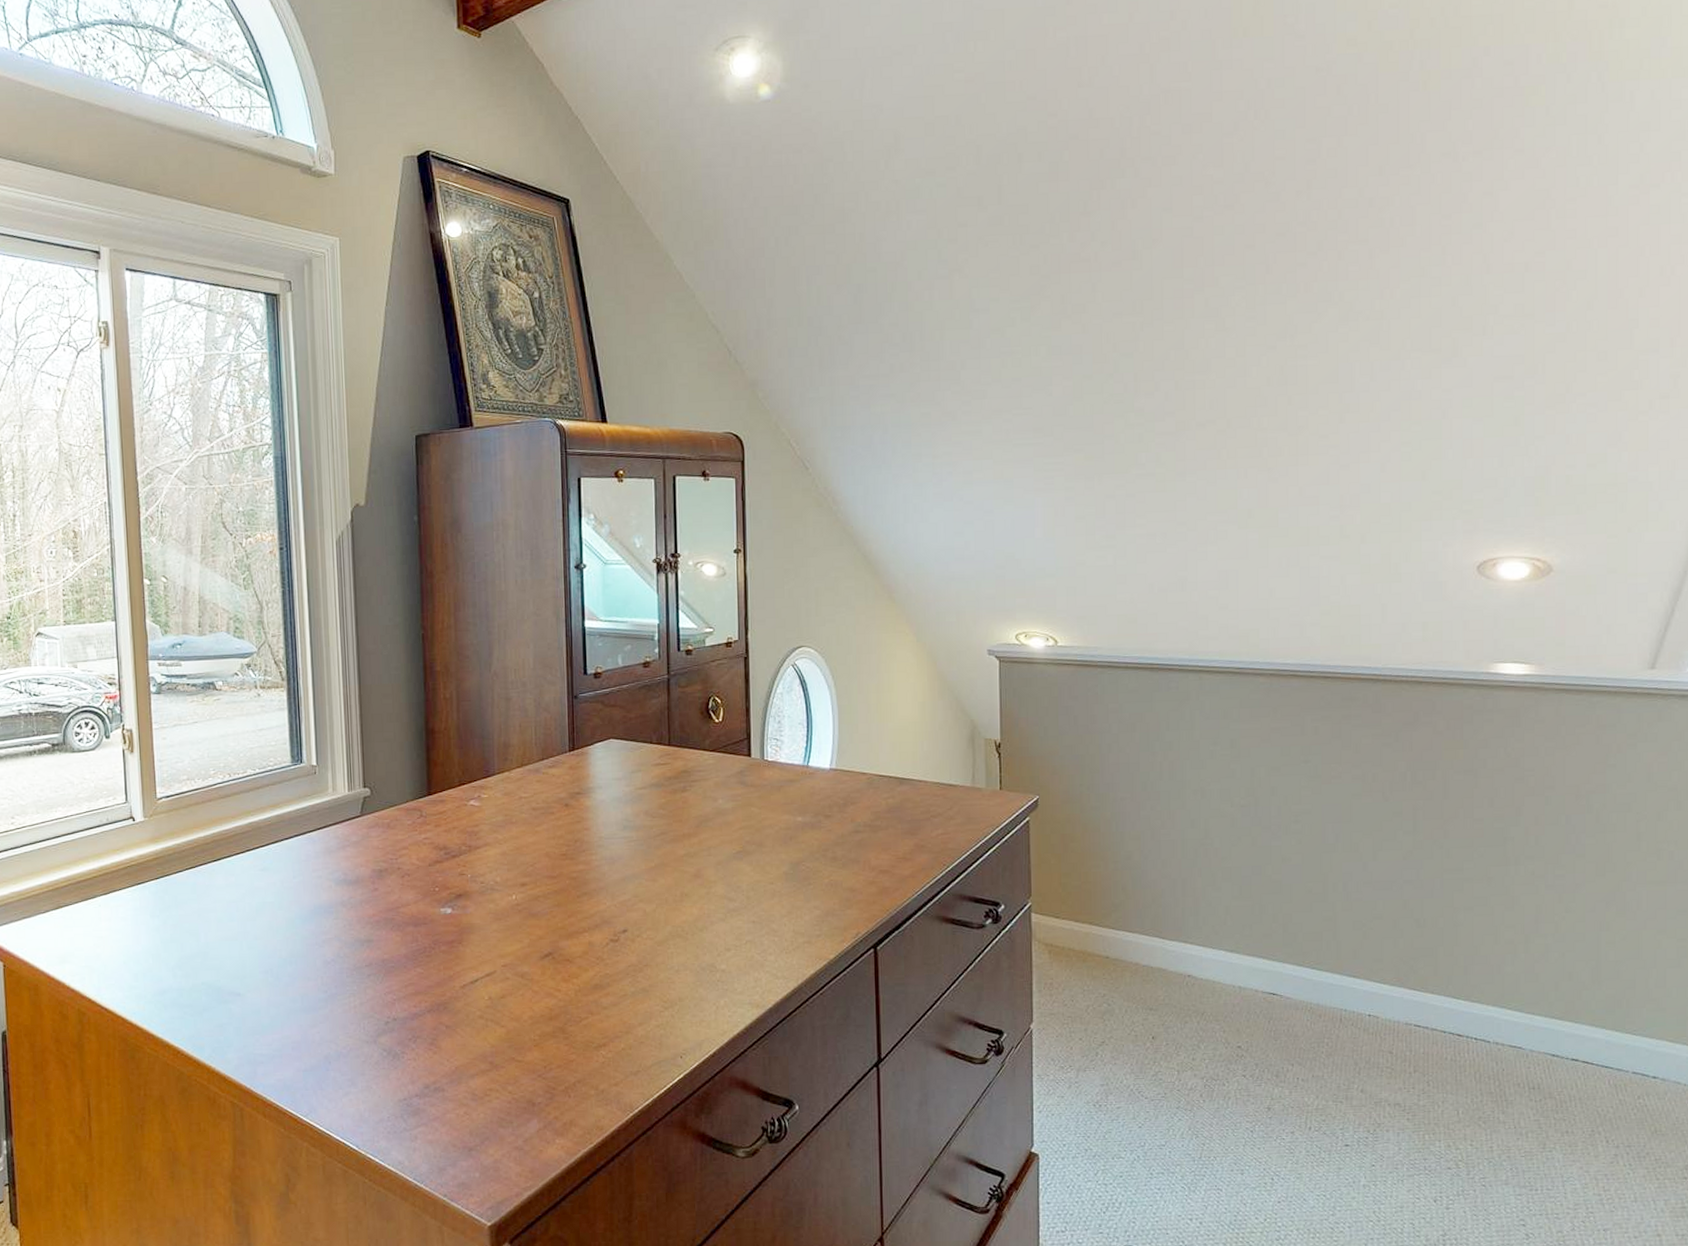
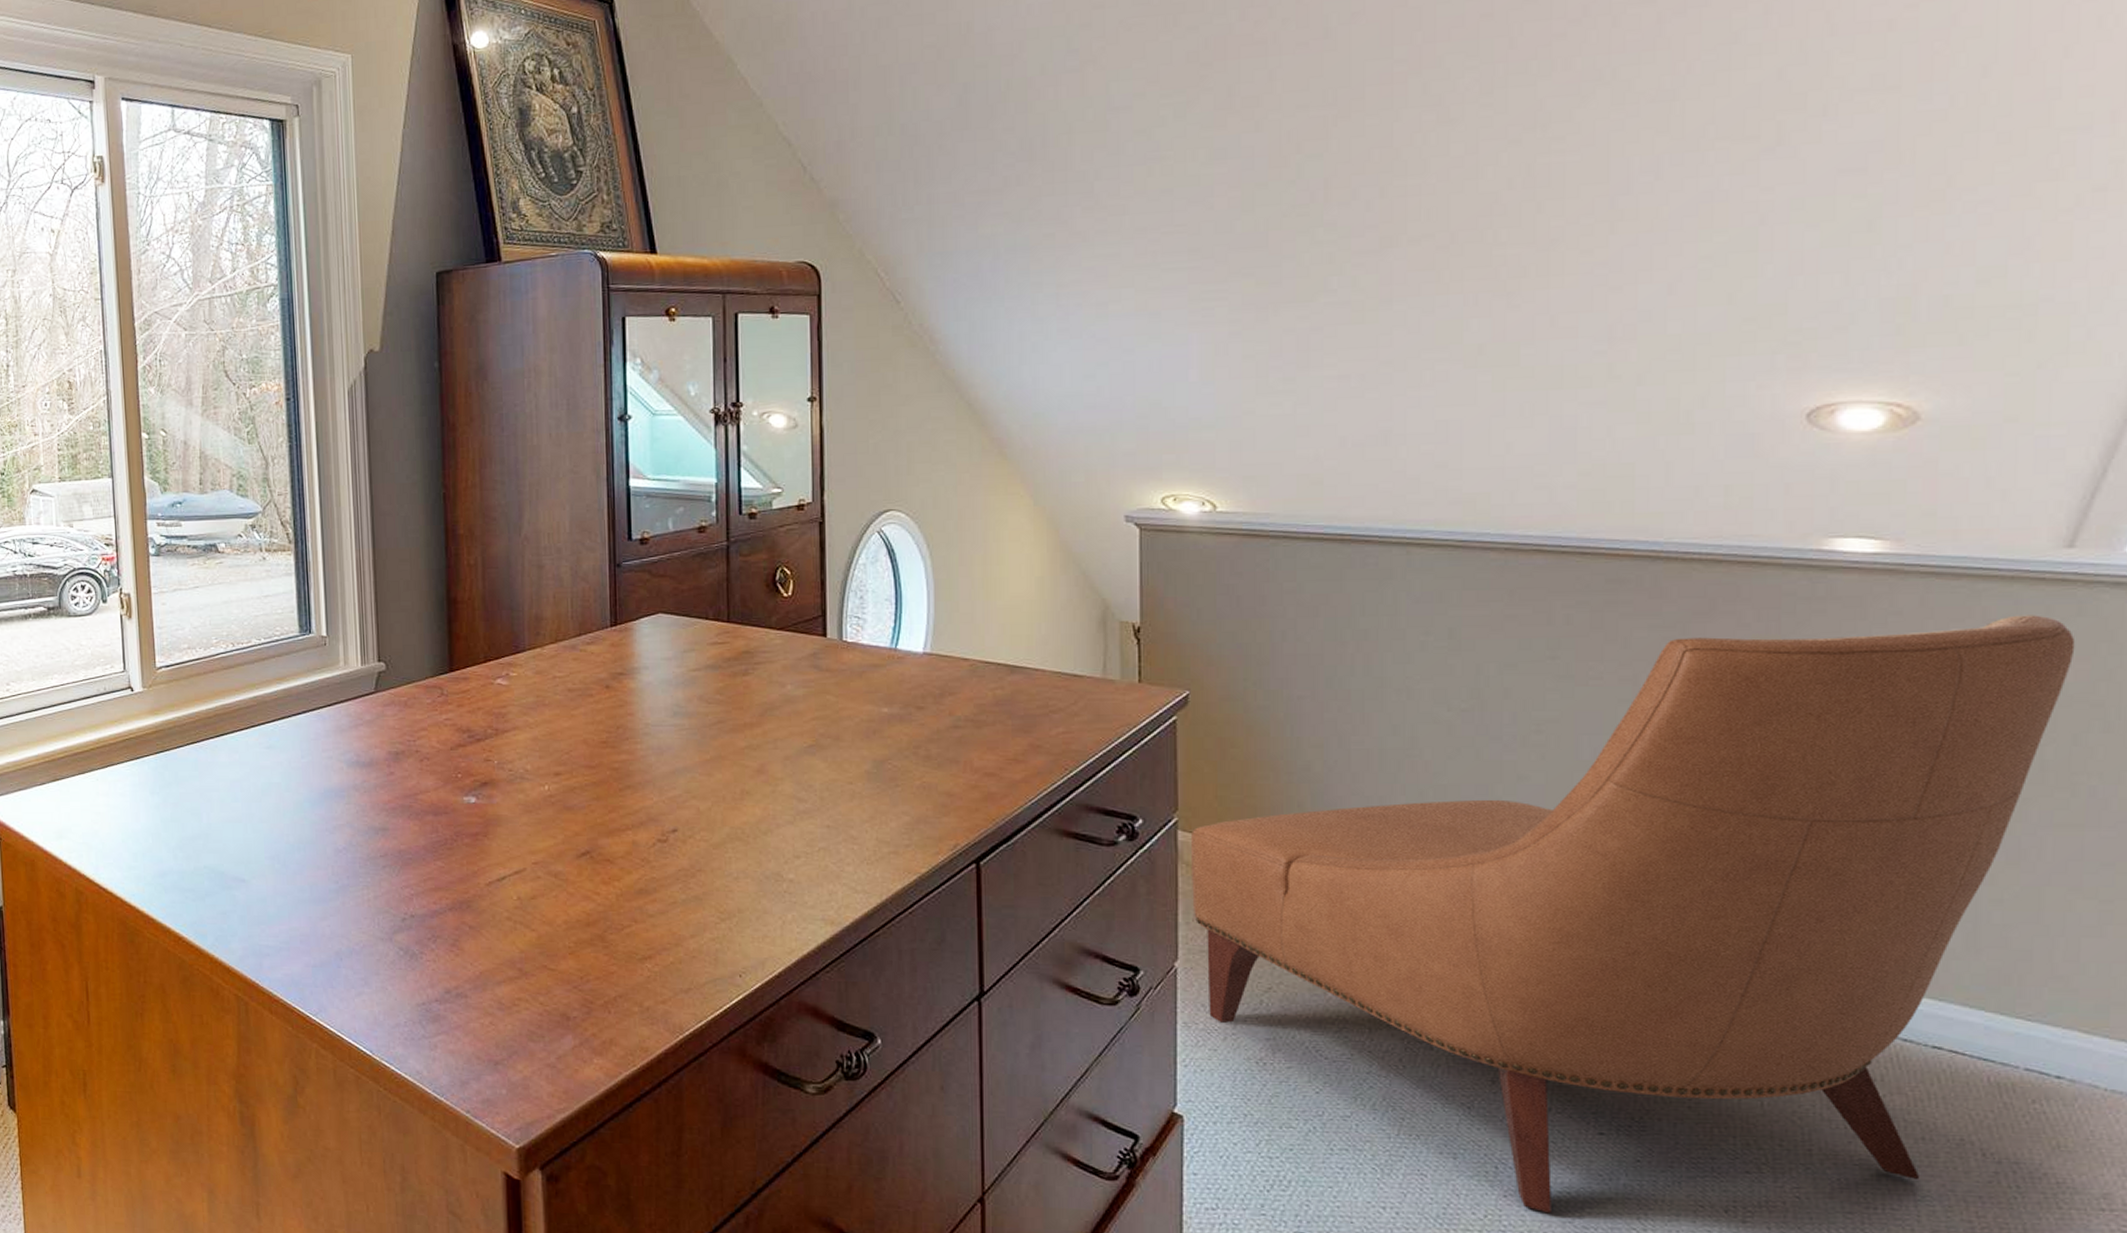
chair: none [1041,721,1657,1214] -> present [1190,615,2076,1214]

